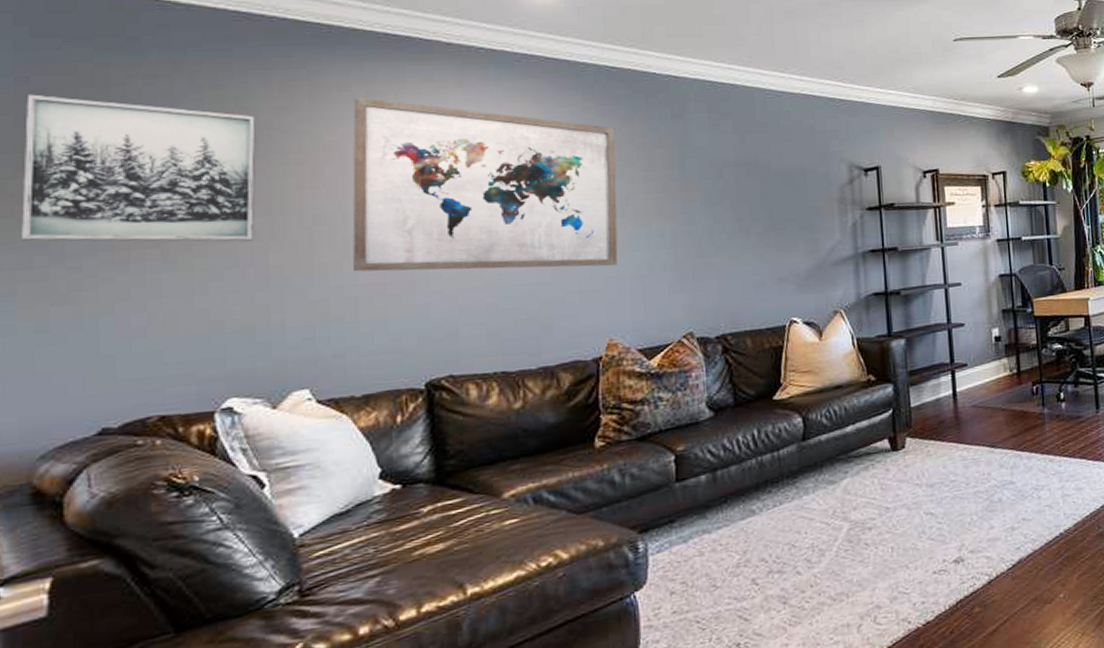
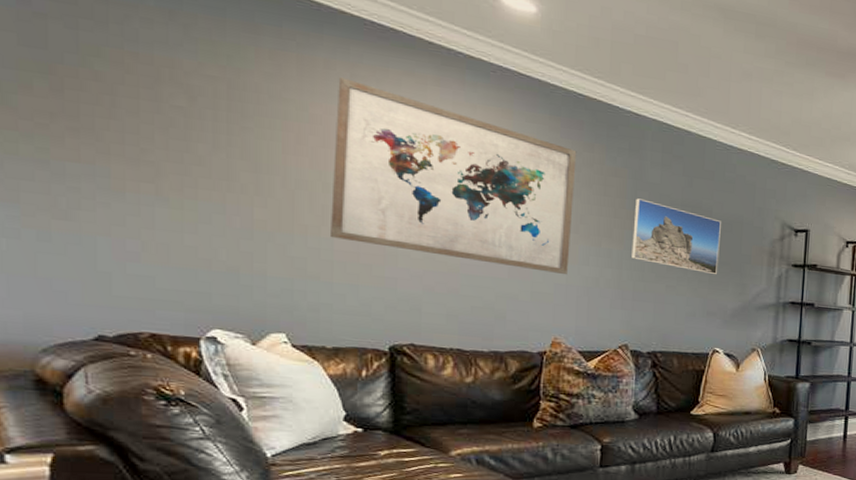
wall art: present [22,94,256,242] -> none [24,15,246,193]
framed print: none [684,166,784,236] -> present [631,198,721,275]

